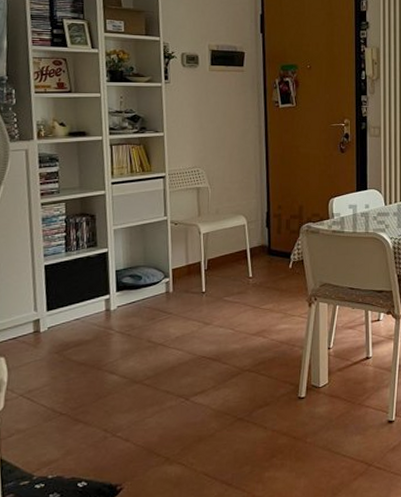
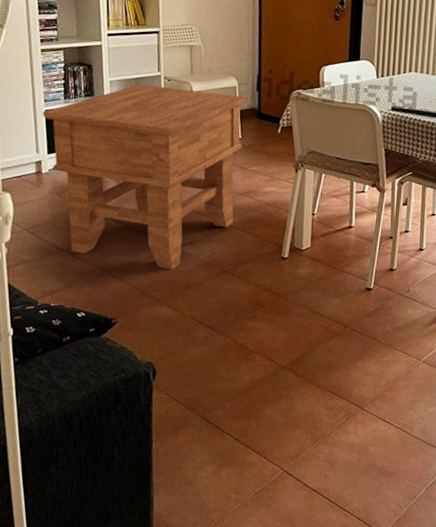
side table: none [41,230,258,423] -> present [42,84,248,269]

